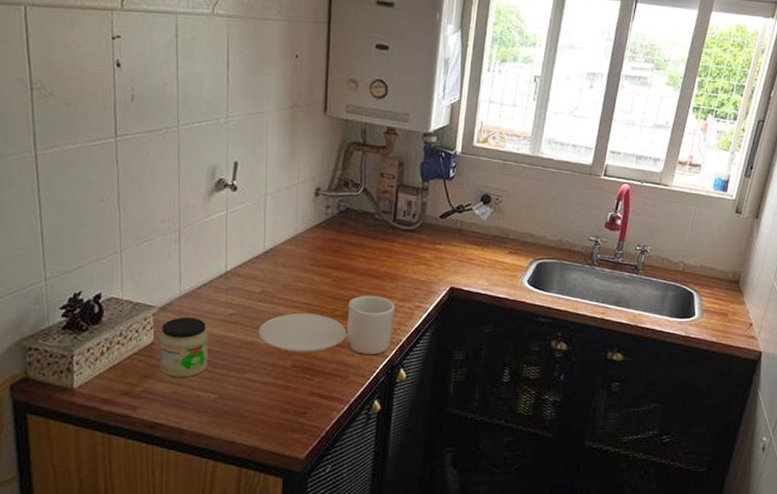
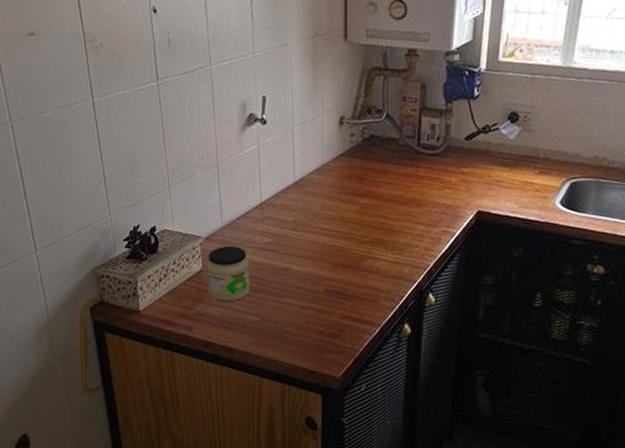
plate: present [259,313,346,353] -> none [294,241,375,278]
mug: present [346,295,395,356] -> none [375,221,422,281]

